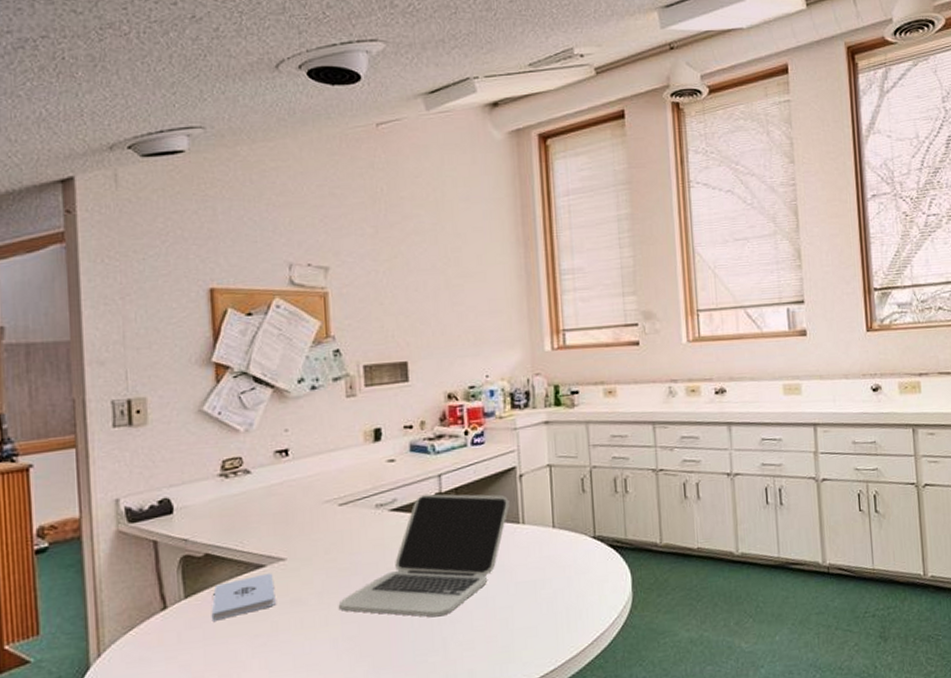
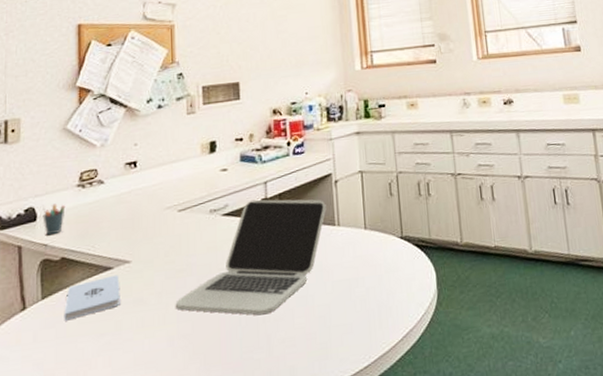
pen holder: none [179,494,207,530] -> present [42,203,66,236]

